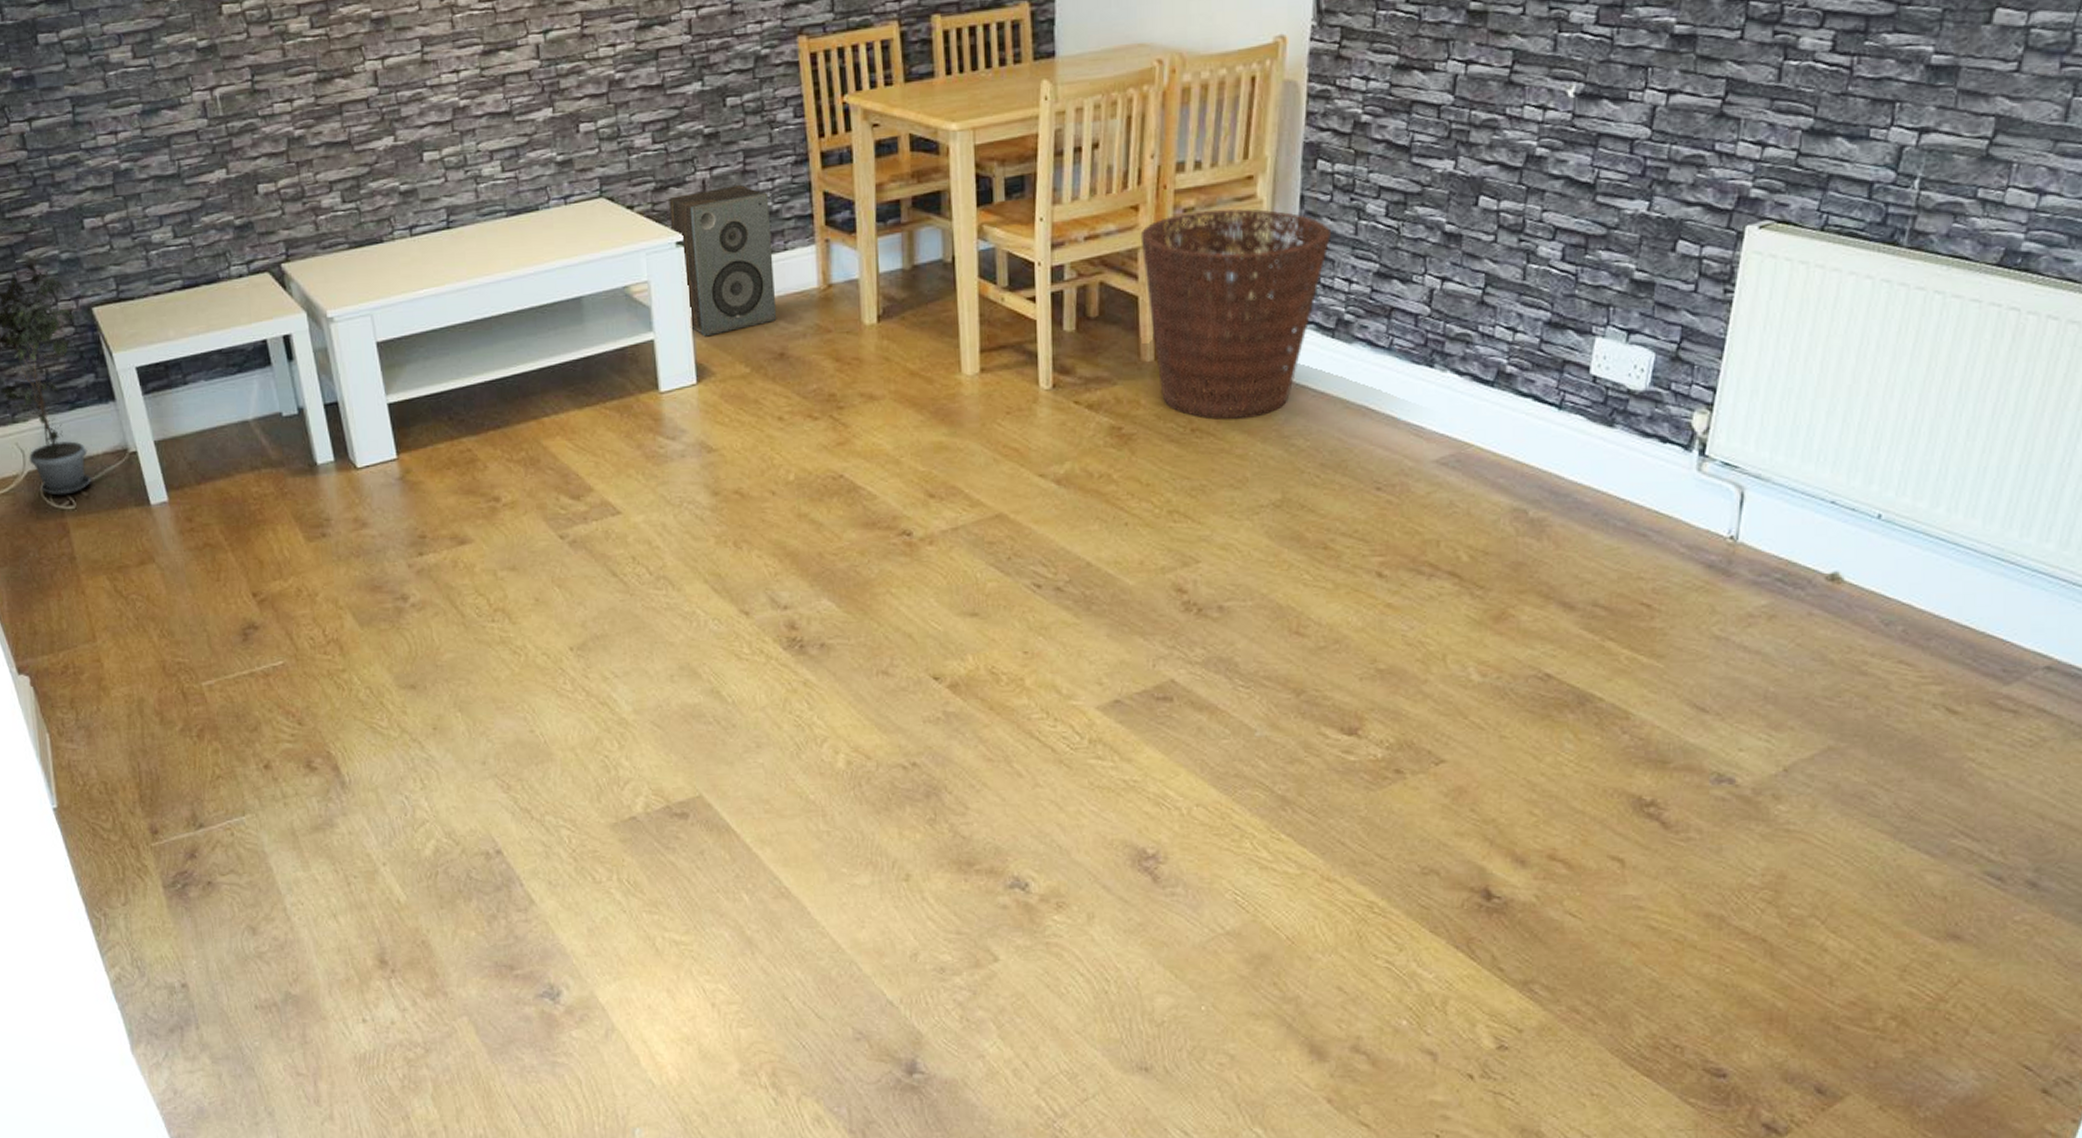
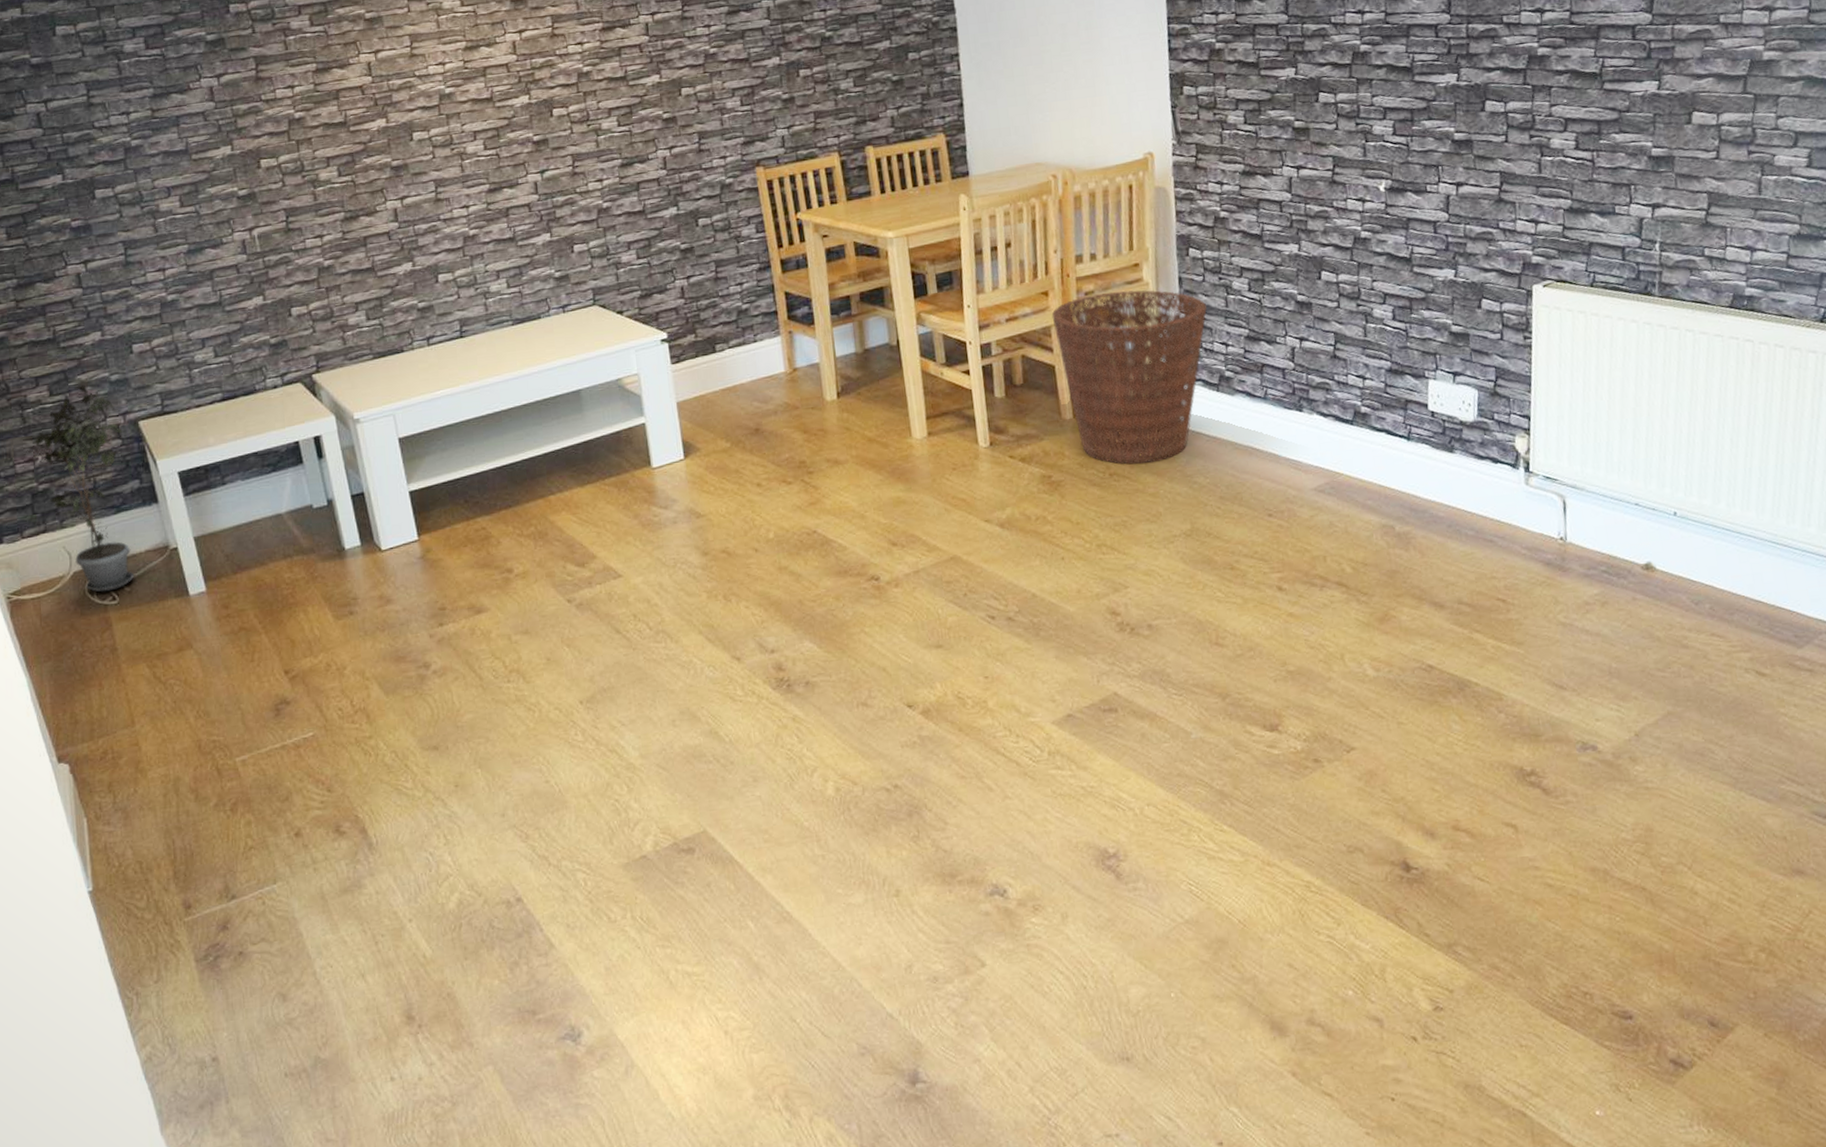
speaker: present [669,185,777,337] -> none [653,290,751,419]

